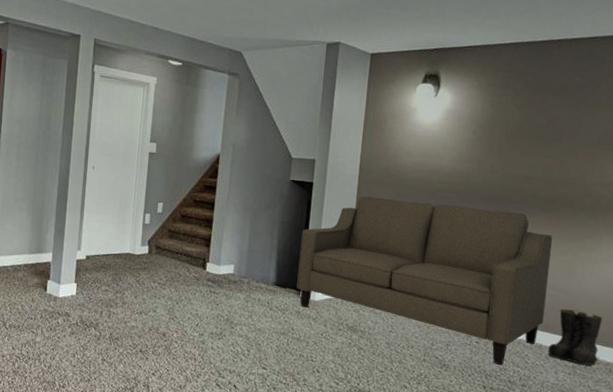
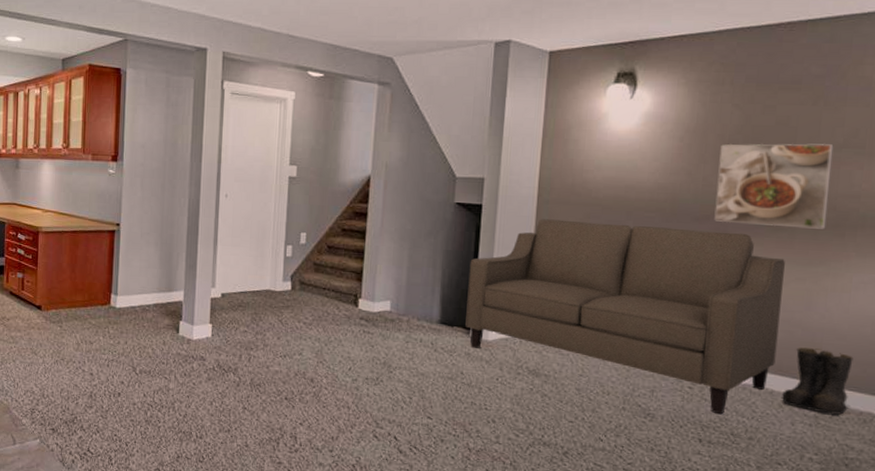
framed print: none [498,138,590,211] -> present [714,143,834,229]

